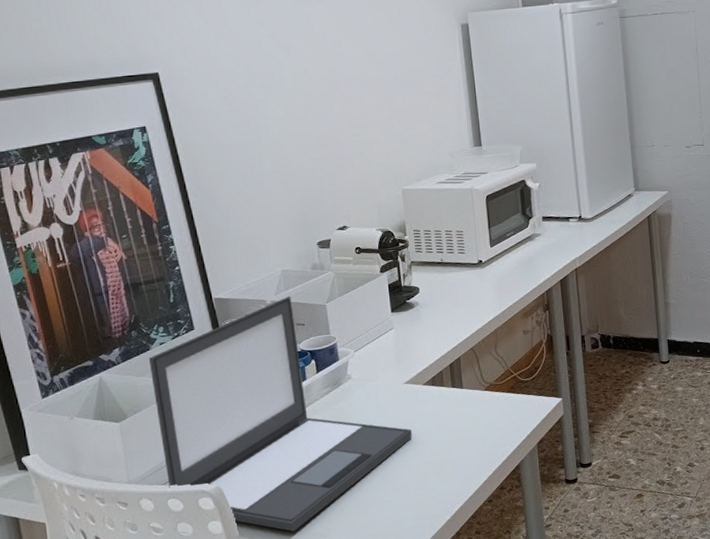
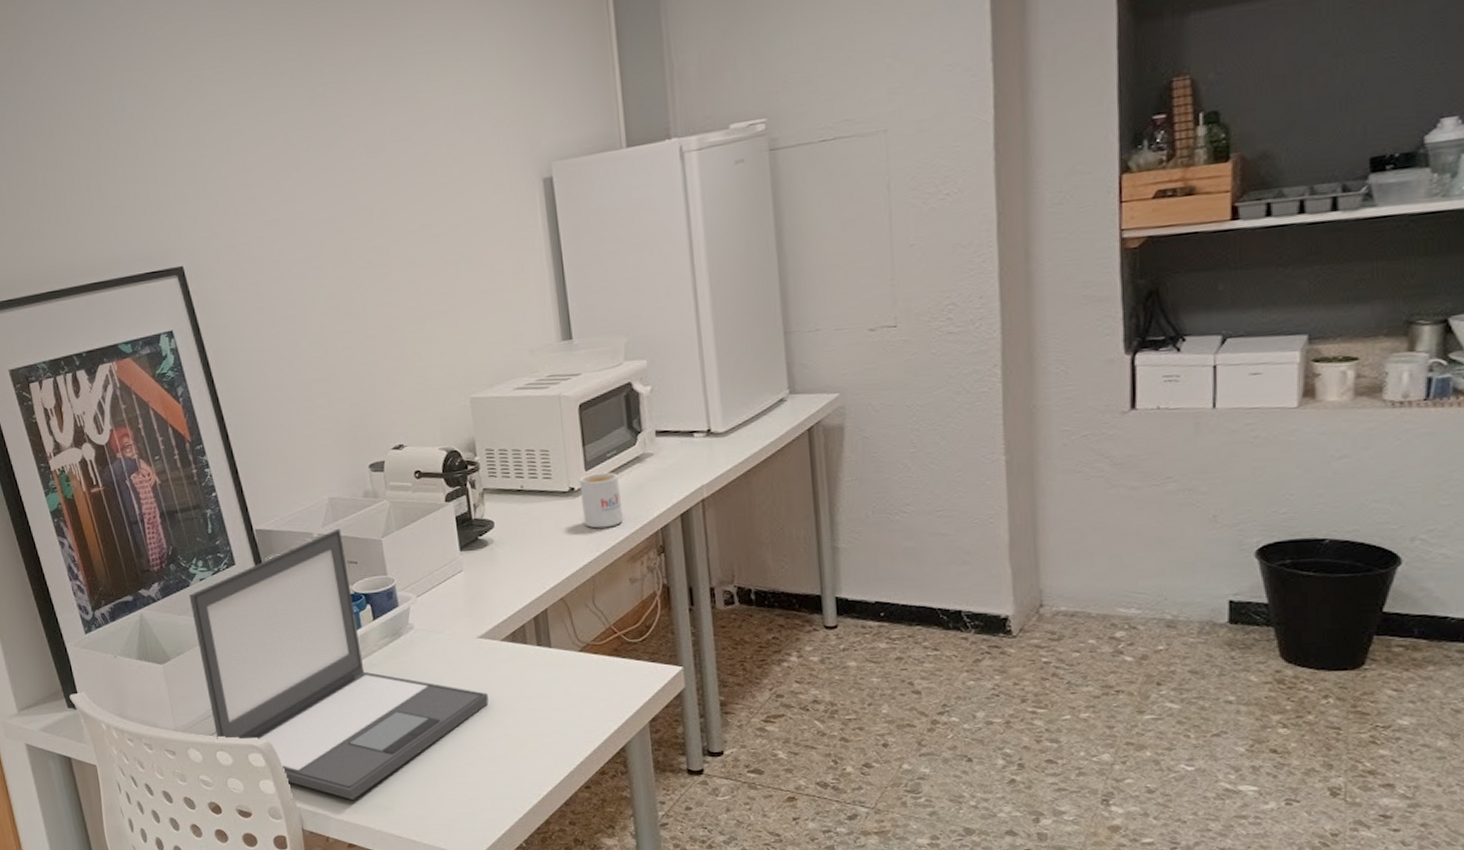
mug: none [485,248,519,292] -> present [579,472,624,529]

